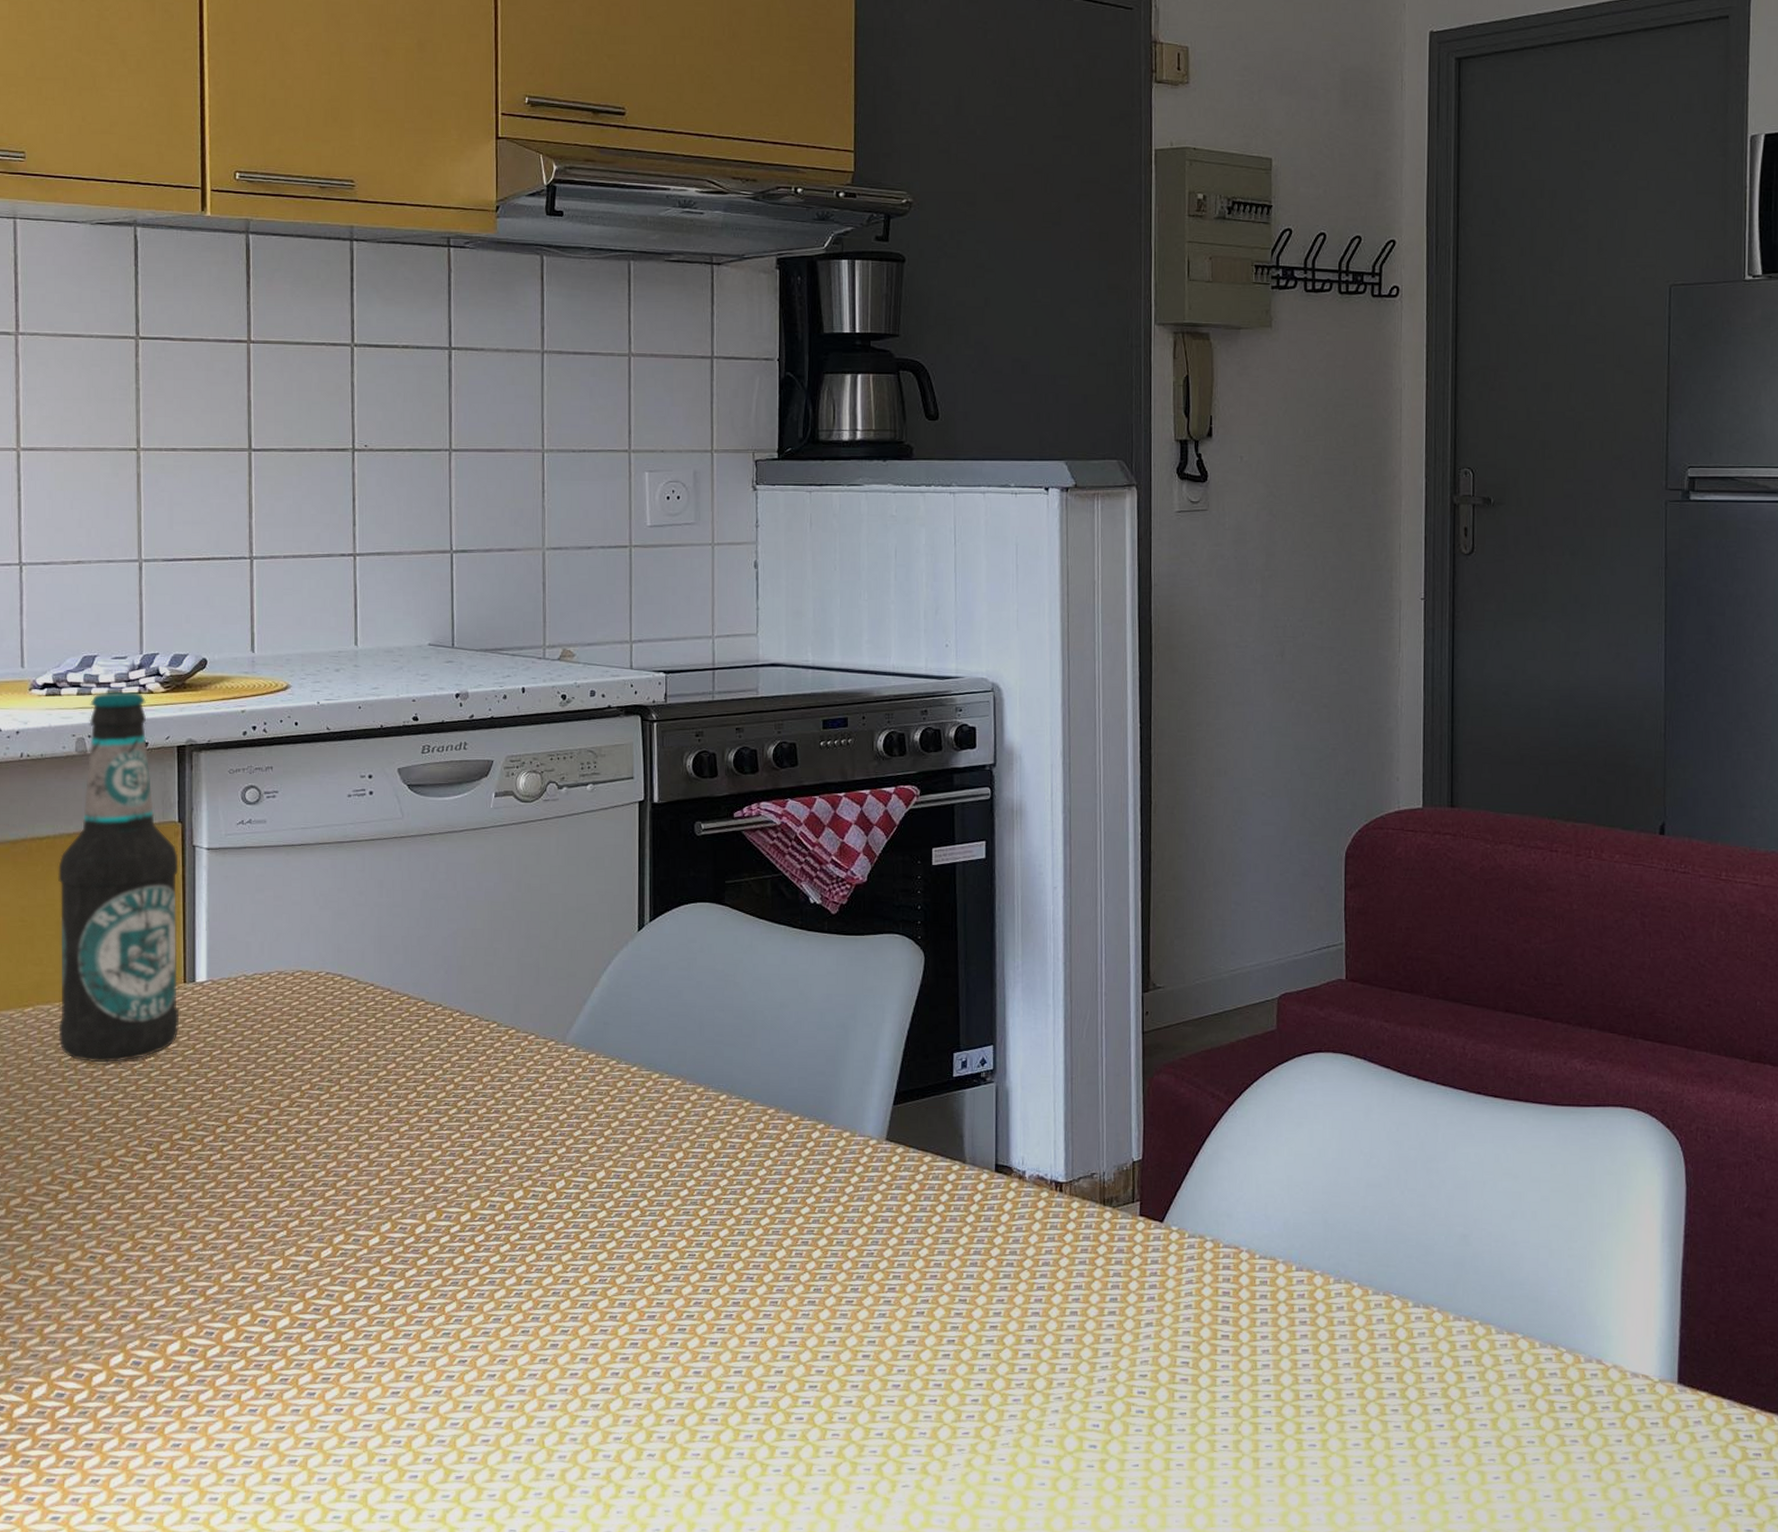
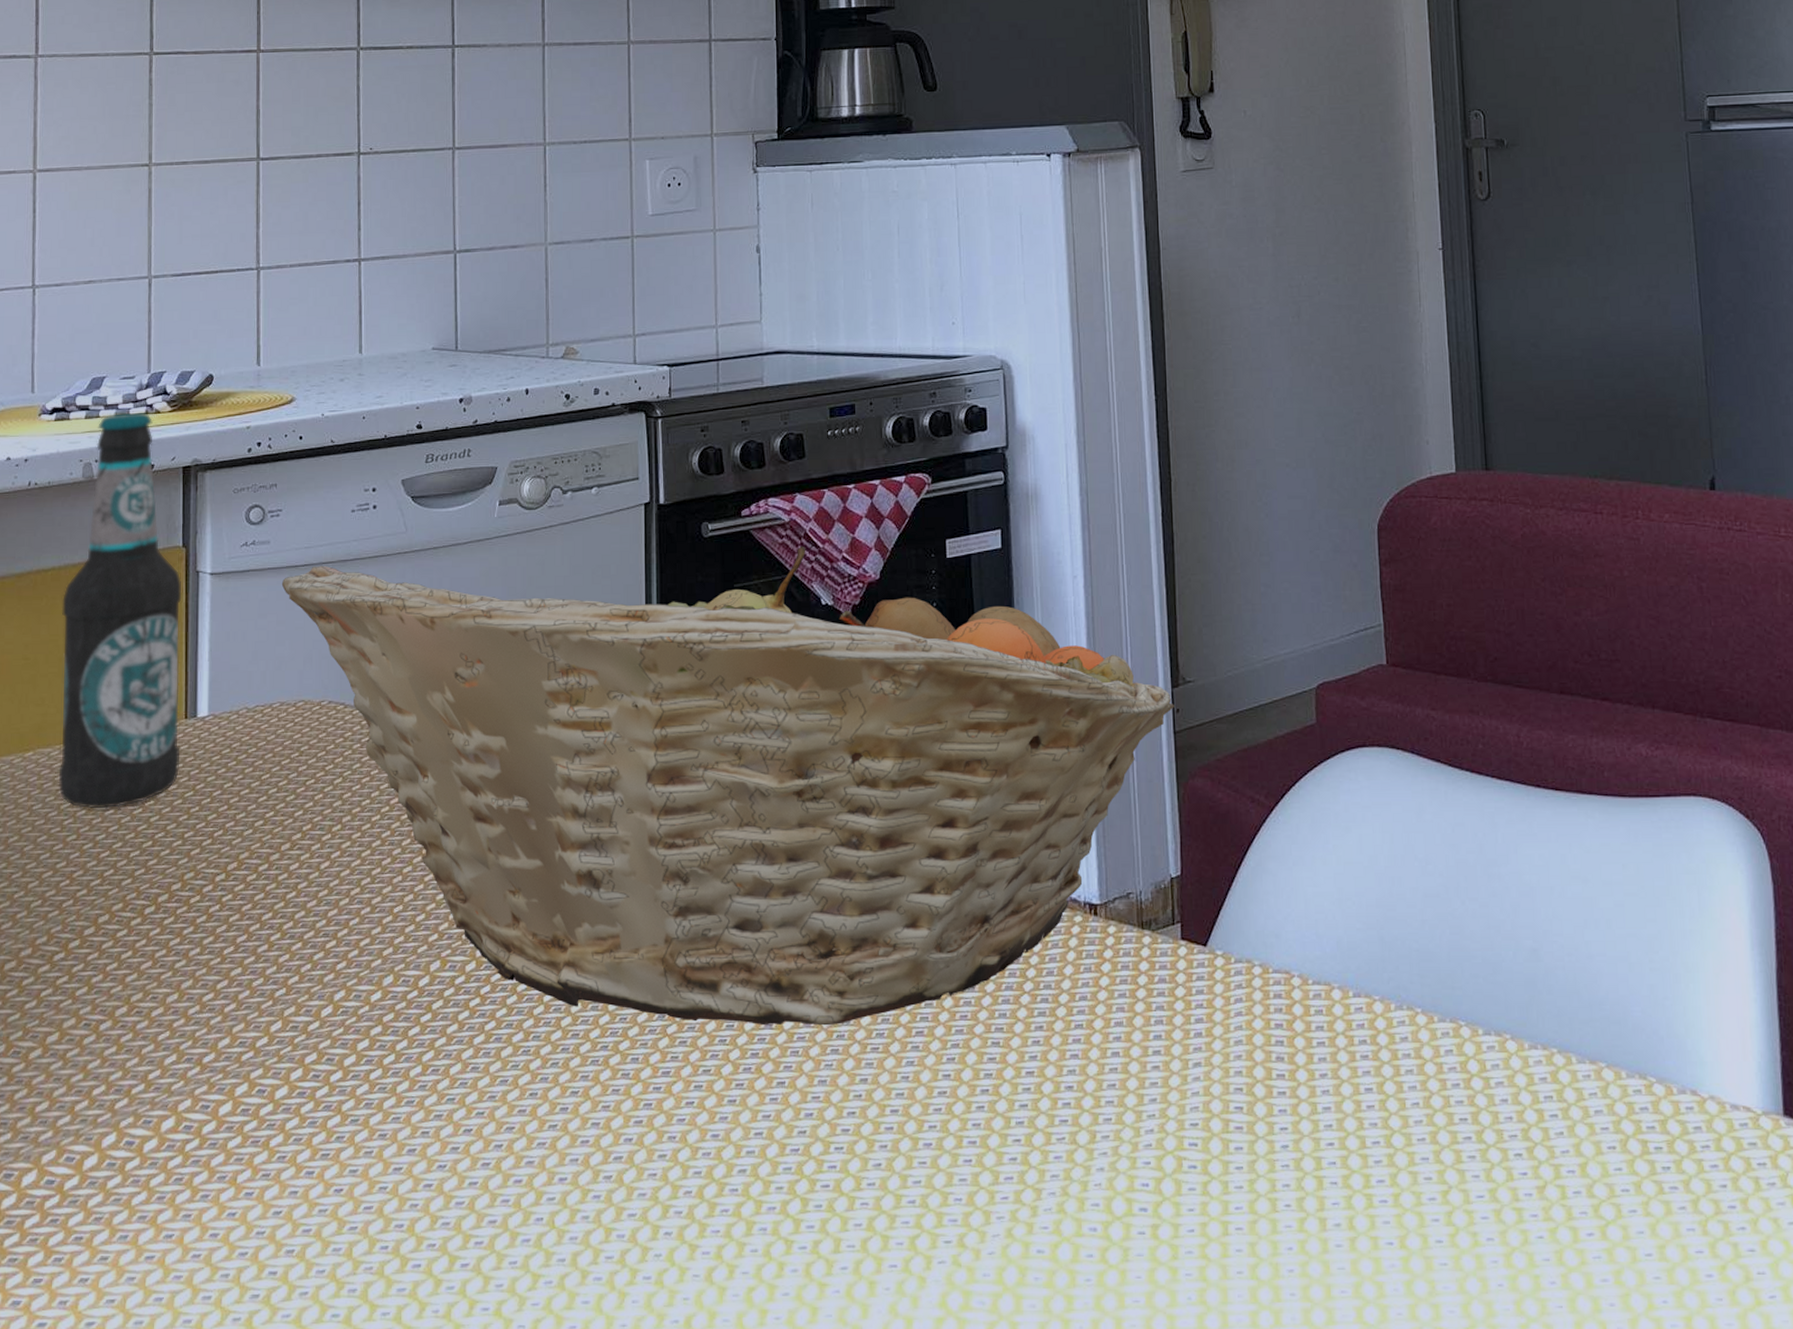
fruit basket: none [278,845,1144,1280] -> present [281,545,1174,1026]

